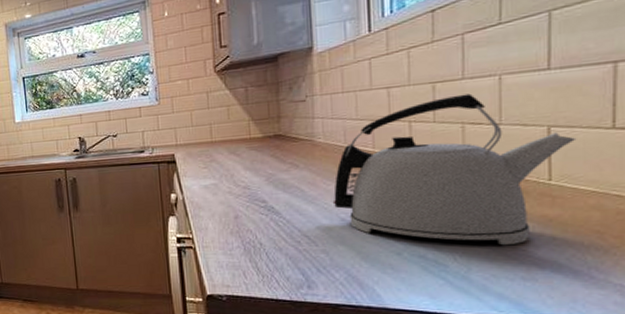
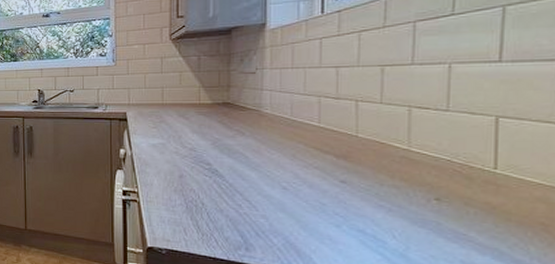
kettle: present [332,93,577,246] -> none [275,79,525,229]

